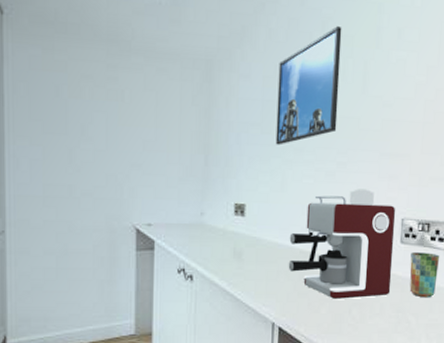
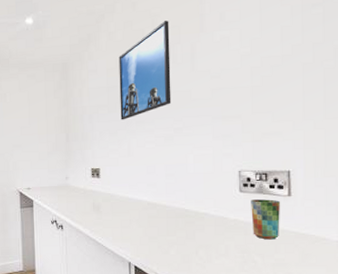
coffee maker: present [288,189,396,300] -> none [138,148,234,243]

